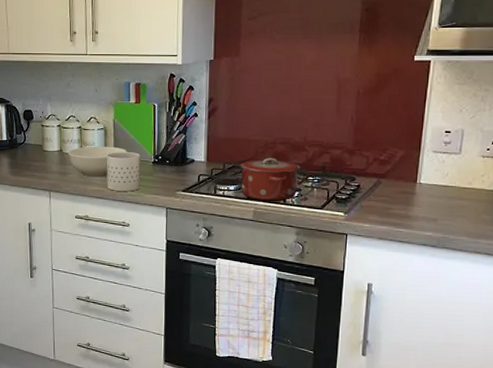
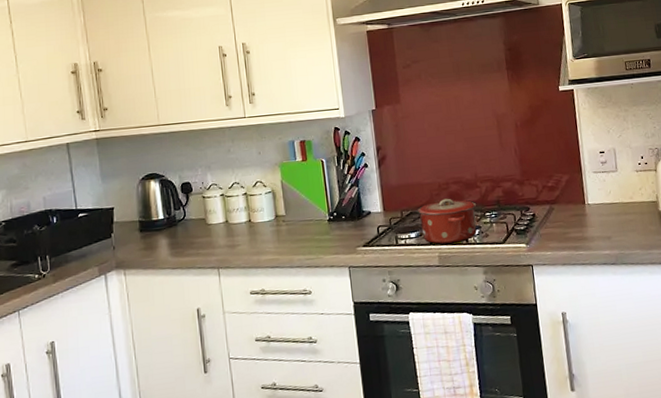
bowl: present [68,146,128,177] -> none [234,209,300,246]
mug: present [106,152,141,192] -> none [277,212,318,258]

